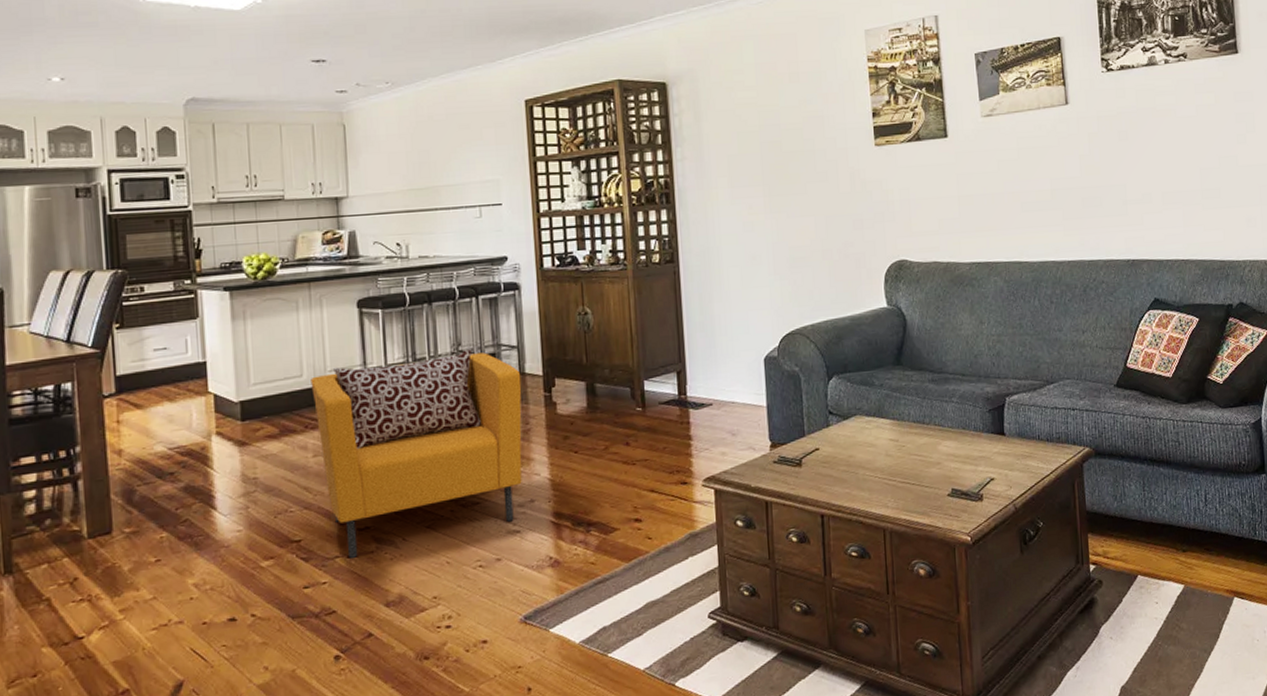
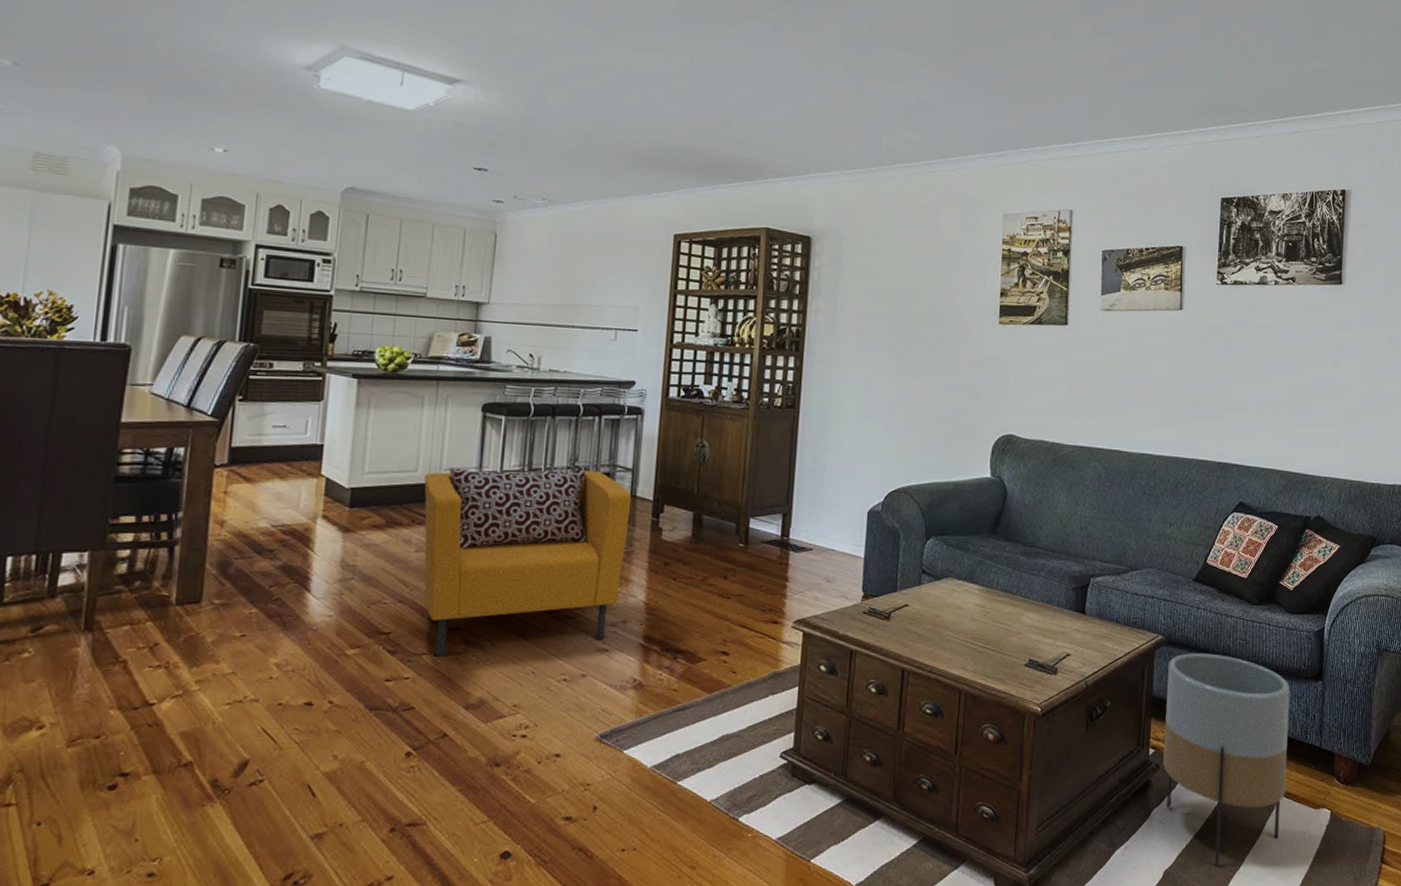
planter: none [1099,459,1240,678] -> present [1163,653,1290,867]

